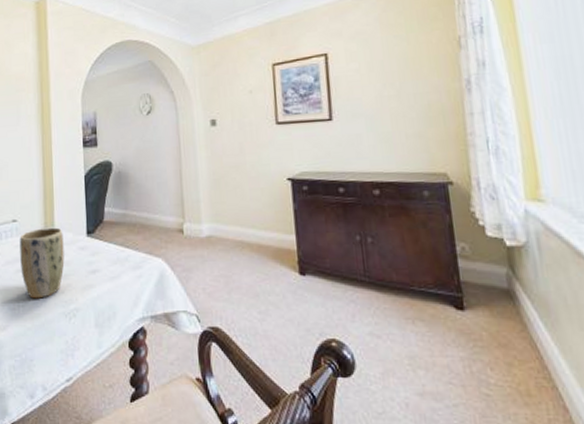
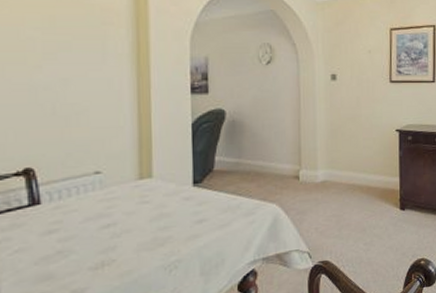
plant pot: present [20,227,65,299] -> none [105,178,165,256]

